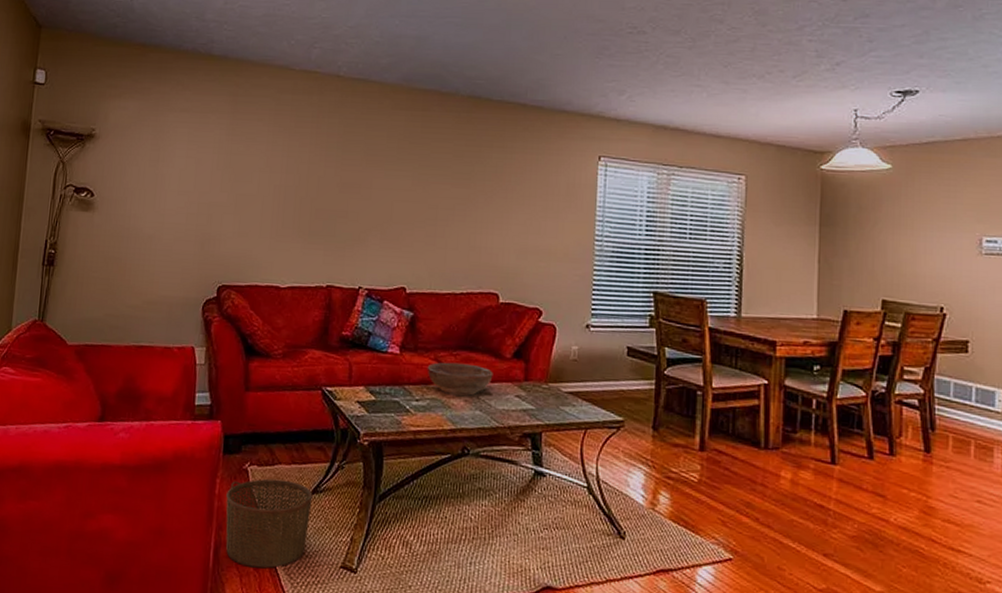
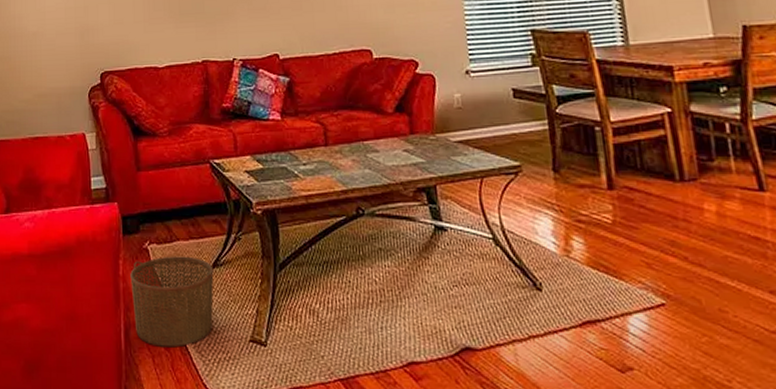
bowl: present [427,362,493,397] -> none [310,122,378,156]

